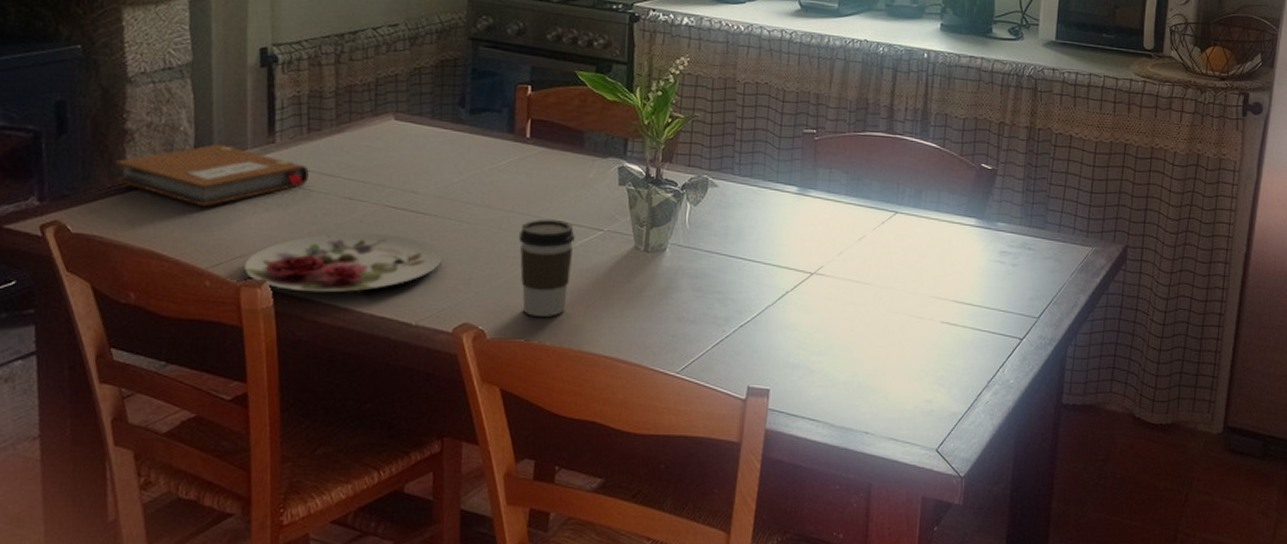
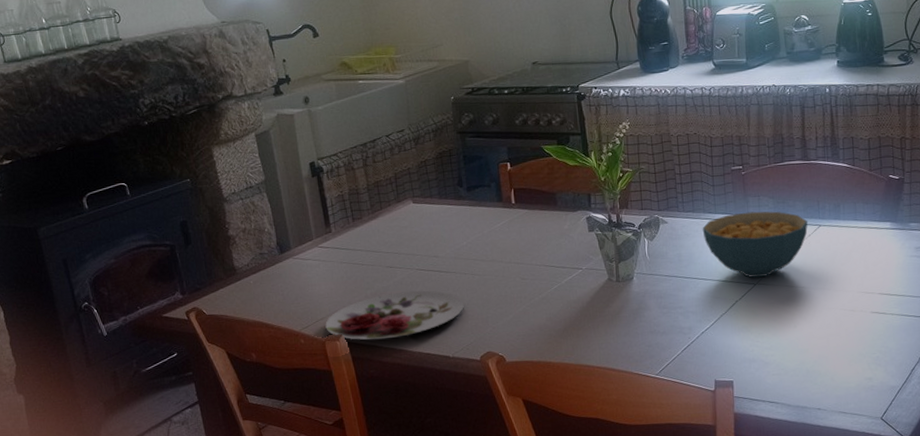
notebook: present [115,144,309,207] -> none [226,238,359,286]
coffee cup: present [518,219,575,317] -> none [518,264,562,341]
cereal bowl: none [758,185,884,267] -> present [702,211,808,278]

